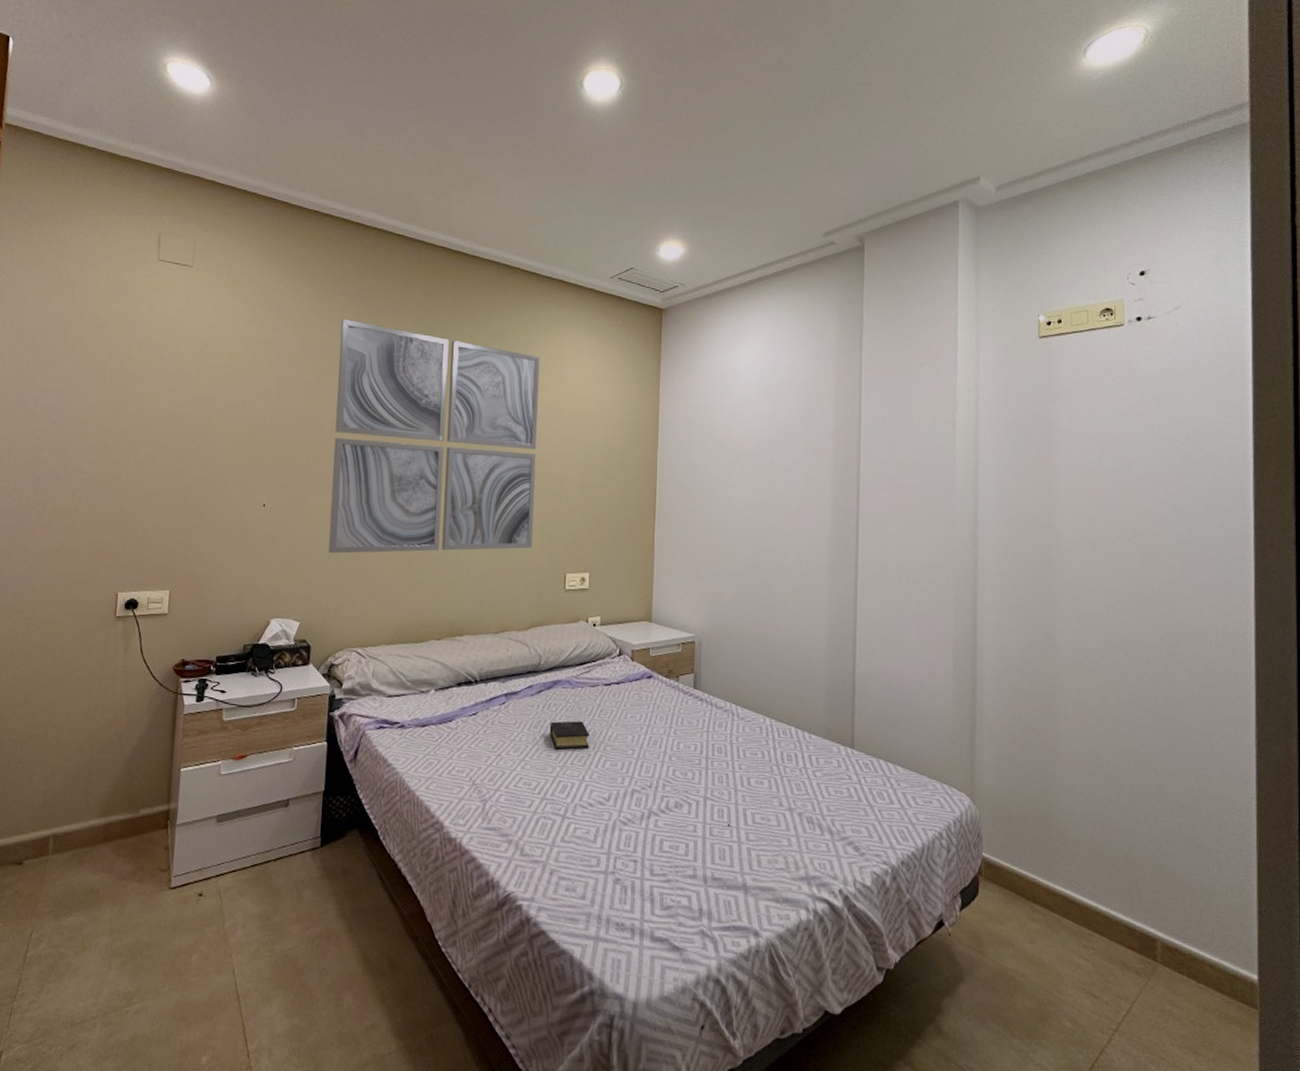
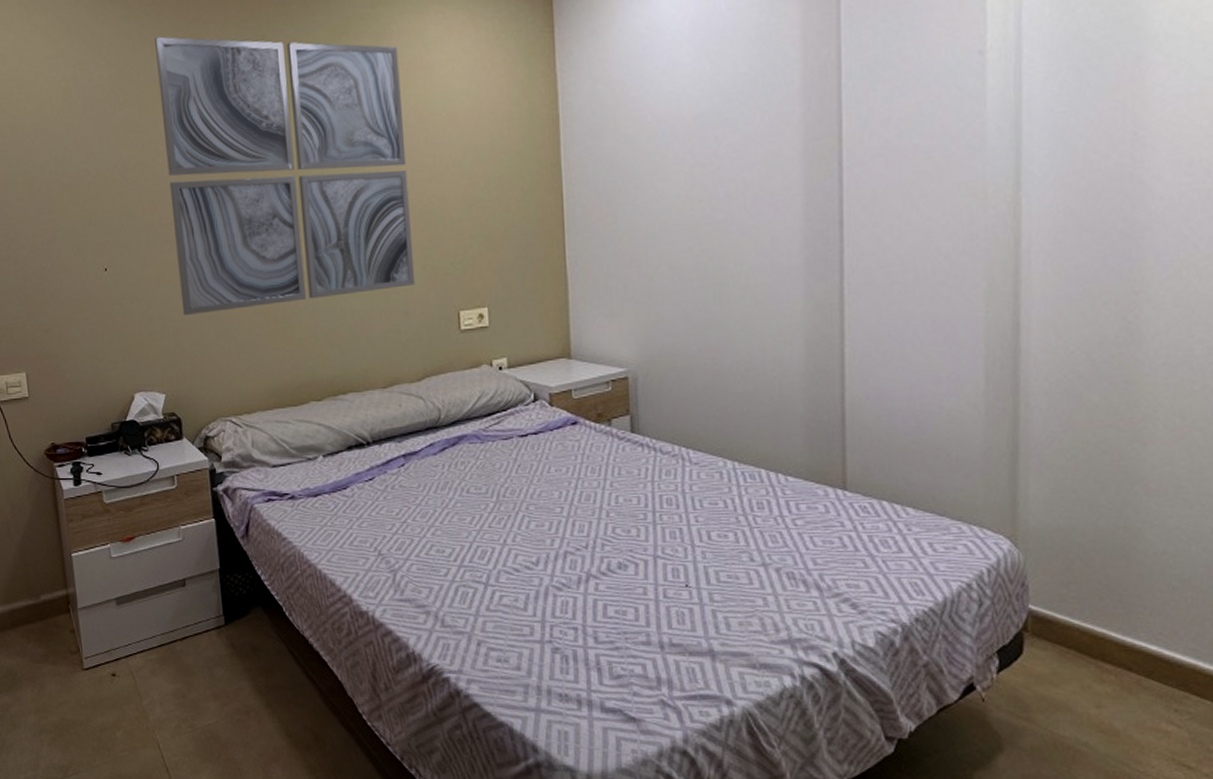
book: present [549,721,589,750] -> none [459,479,508,512]

